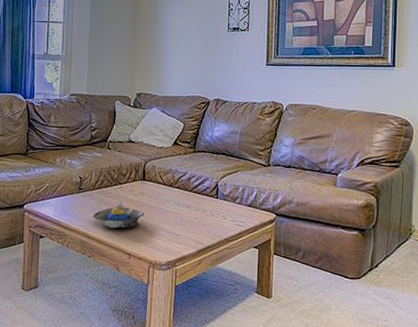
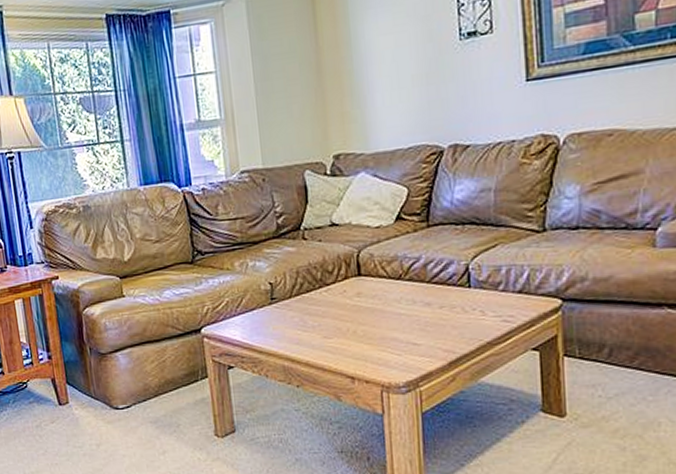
decorative bowl: present [93,201,145,228] -> none [295,308,367,346]

